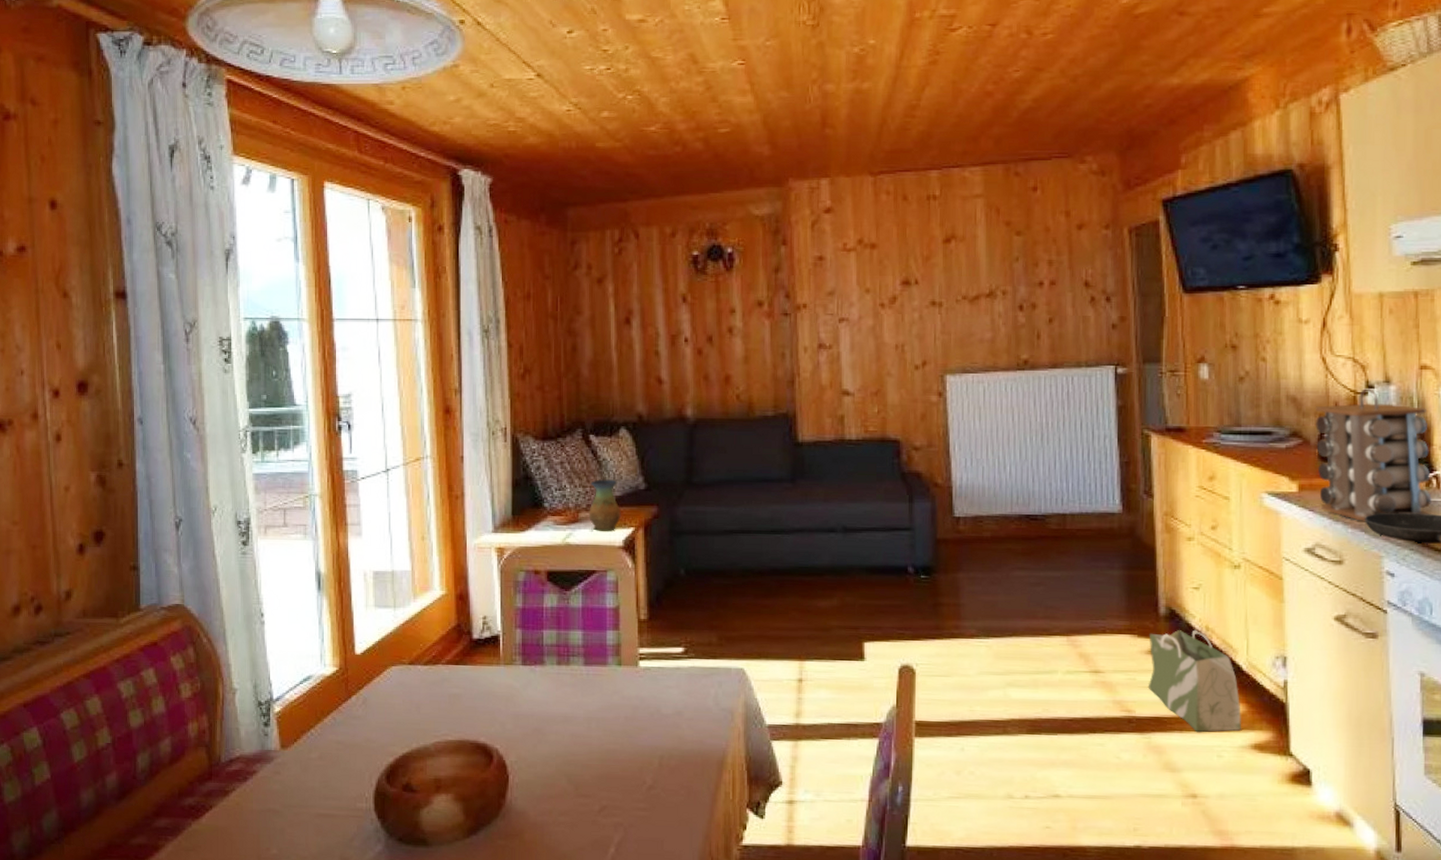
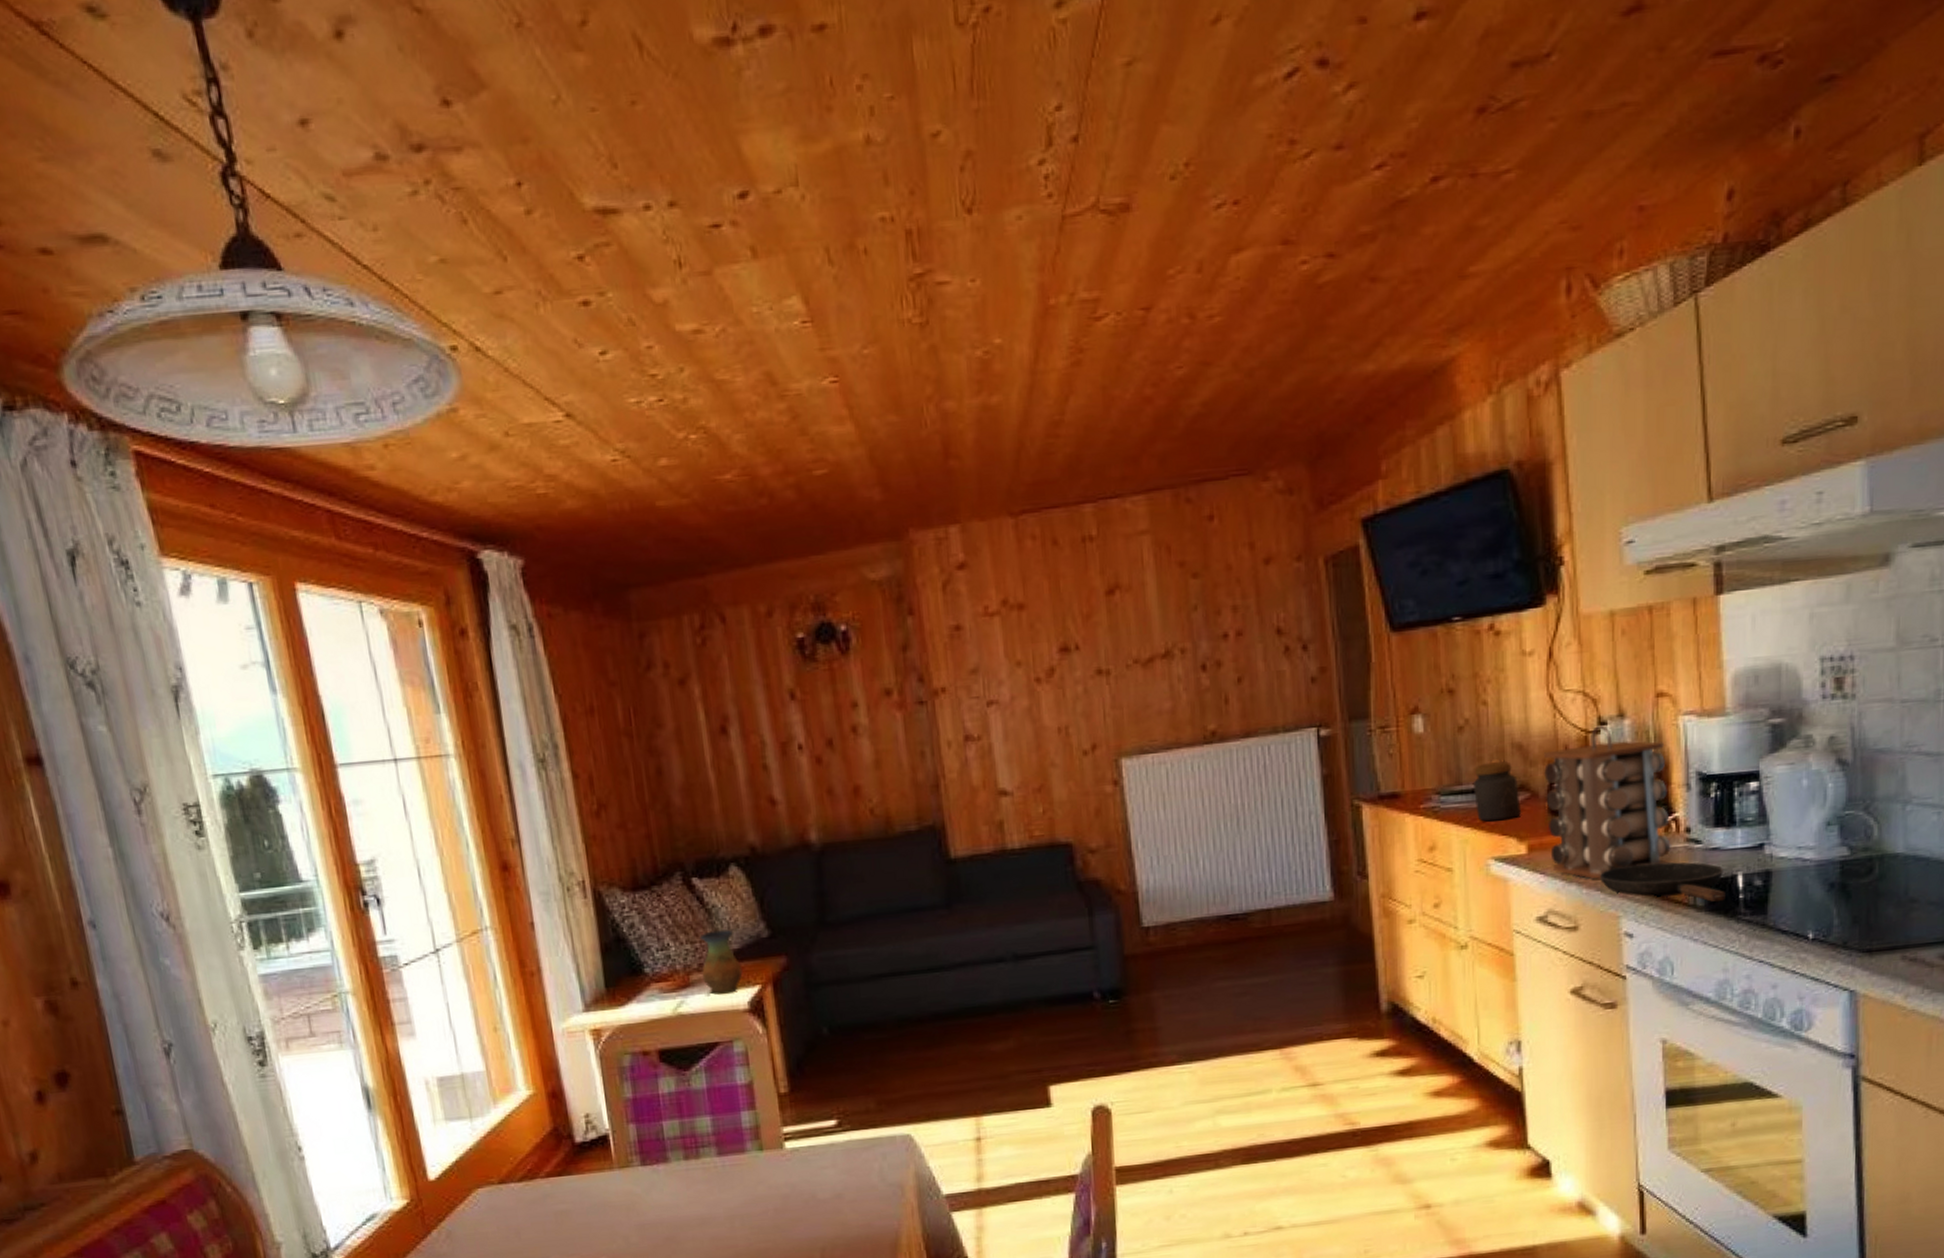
grocery bag: present [1148,629,1241,733] -> none [1372,1023,1475,1137]
jar: none [1250,410,1293,461] -> present [1472,761,1521,822]

